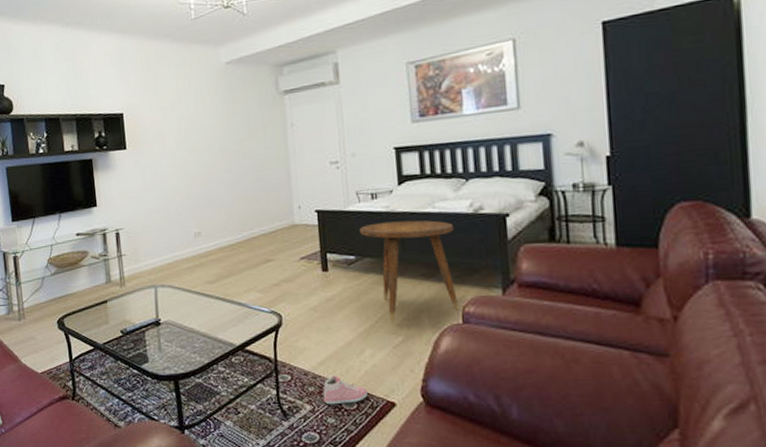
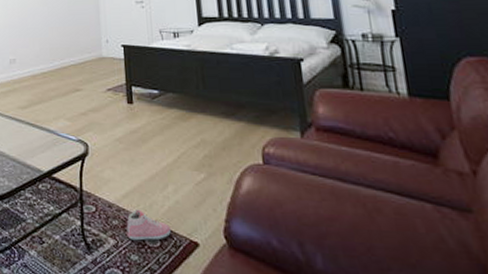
side table: present [359,220,458,323] -> none [163,59,259,159]

